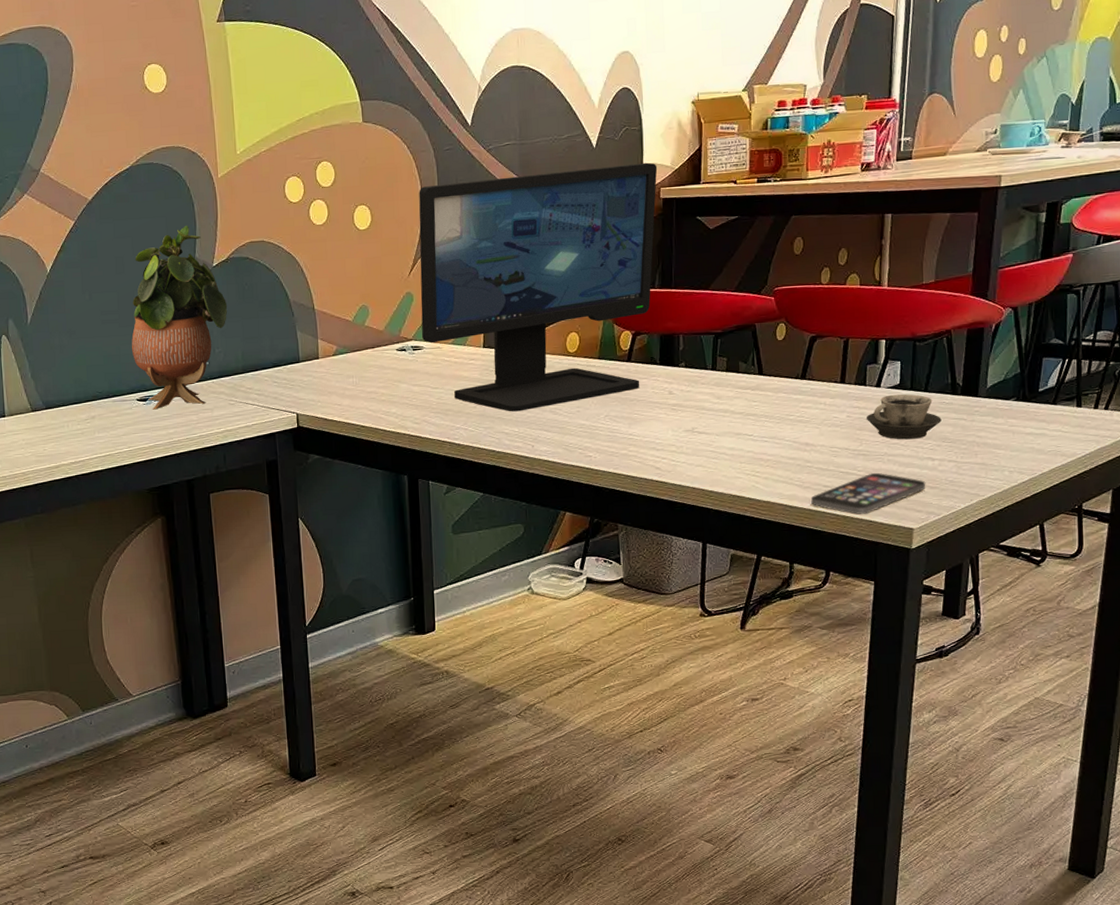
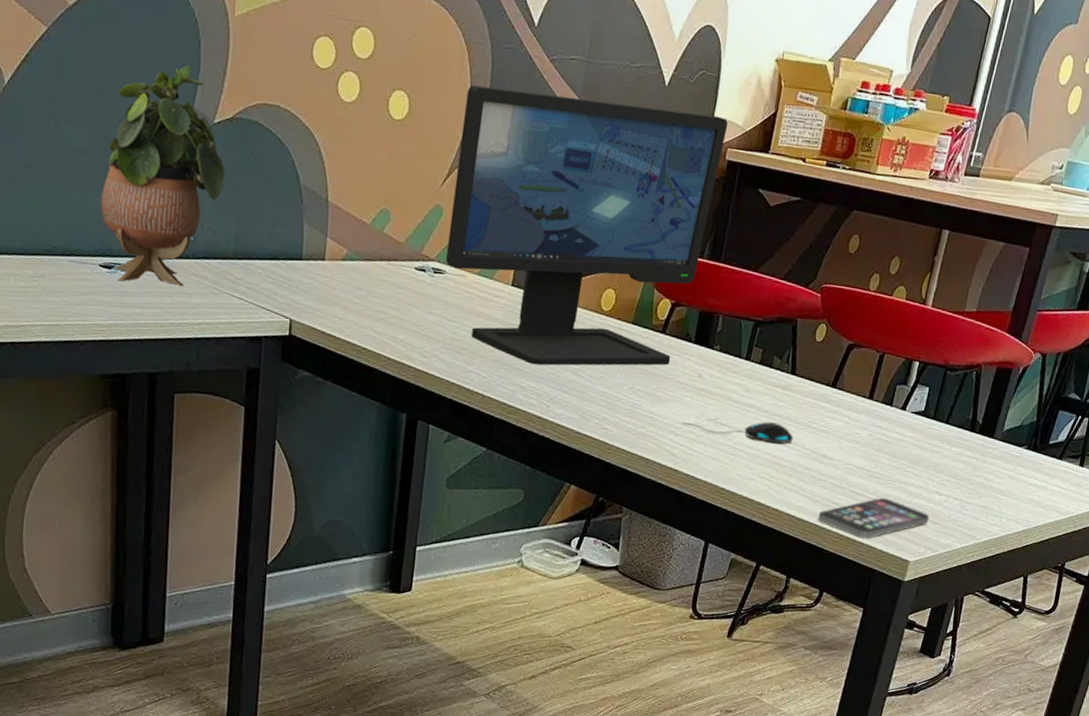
mouse: none [660,422,772,443] -> present [681,421,794,444]
cup: present [866,394,942,440] -> none [886,420,956,471]

